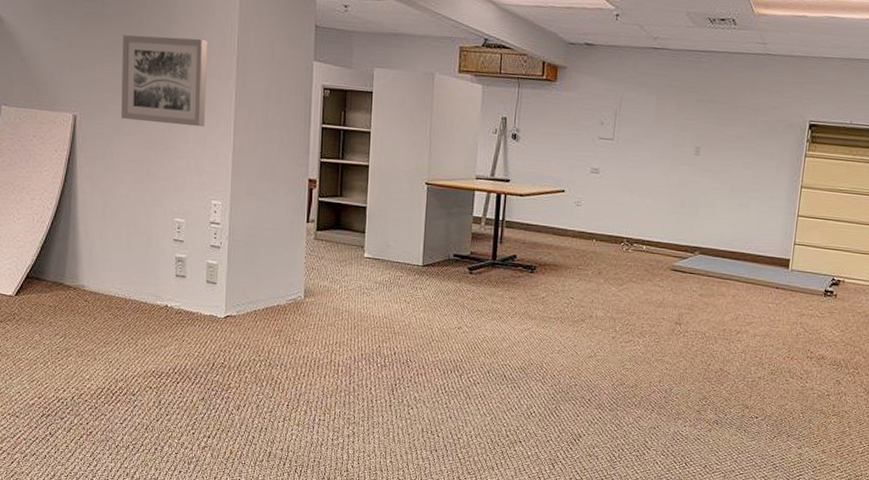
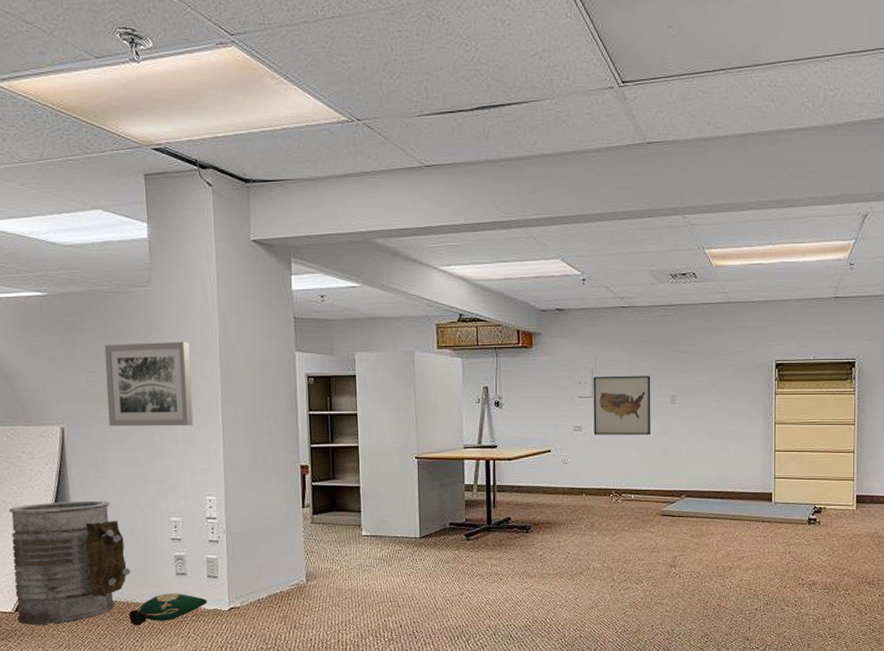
trash can: none [16,189,131,312] -> present [8,500,131,624]
bag: none [126,293,205,324] -> present [129,593,208,626]
wall art: none [611,118,677,185] -> present [593,375,651,435]

